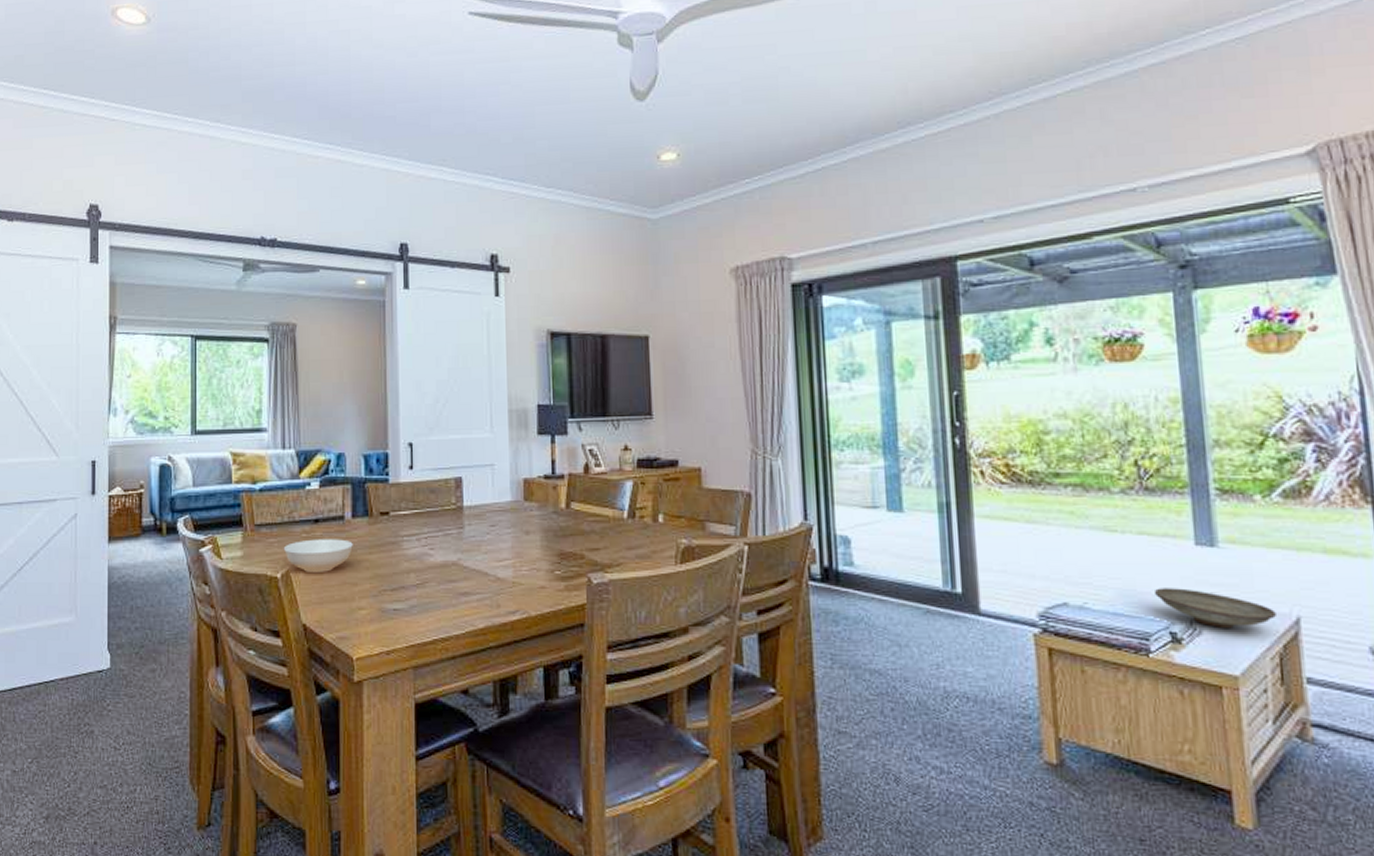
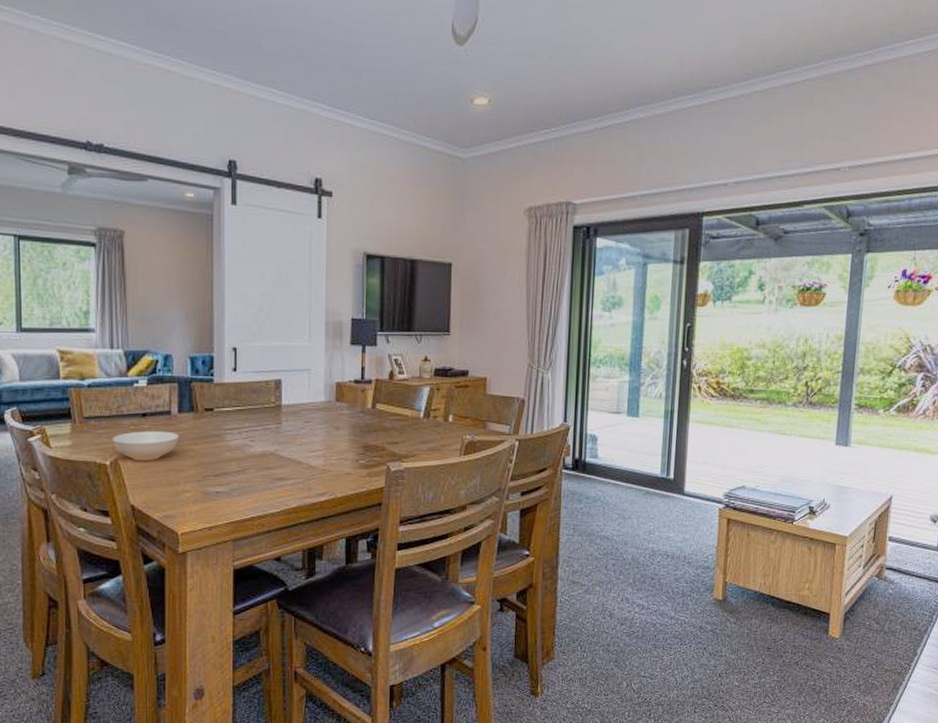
decorative bowl: present [1155,588,1278,629] -> none [804,475,879,504]

